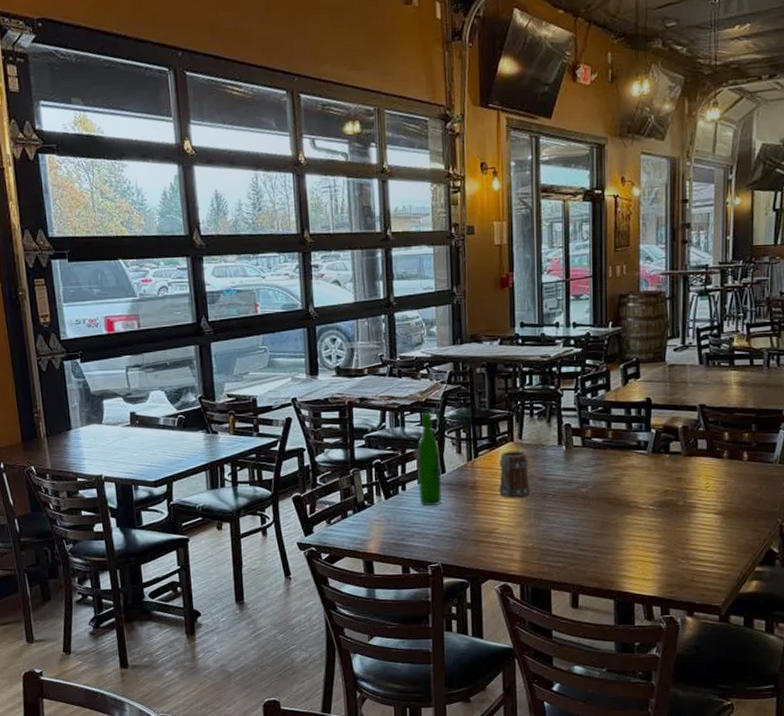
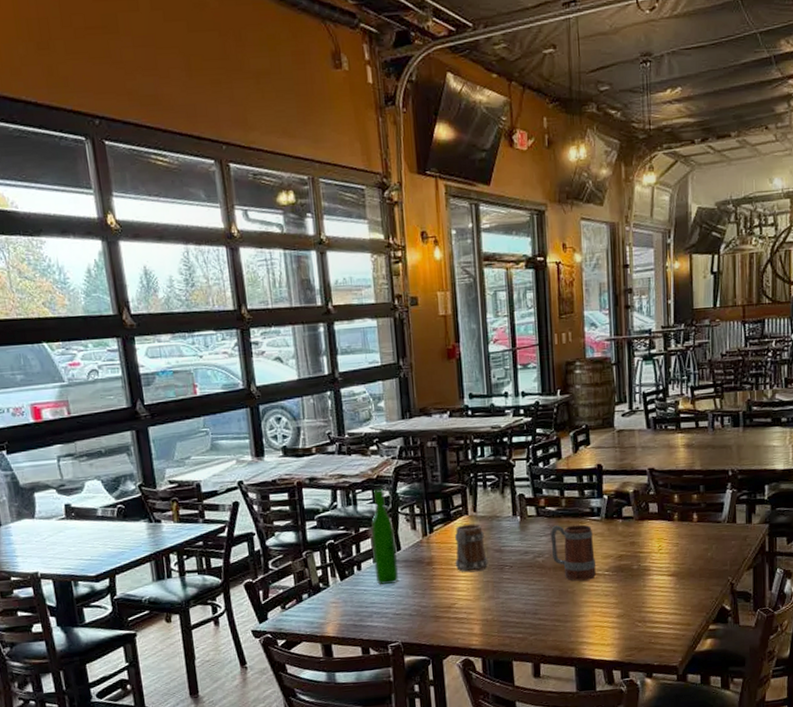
beer mug: none [595,457,641,514] -> present [550,524,596,581]

